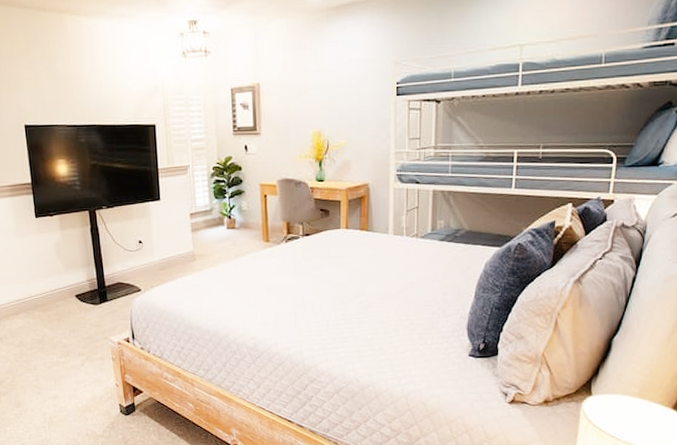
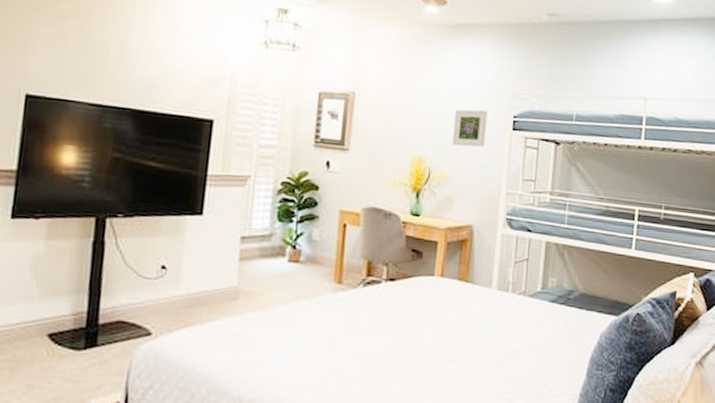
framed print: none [345,81,373,118] -> present [453,109,488,148]

